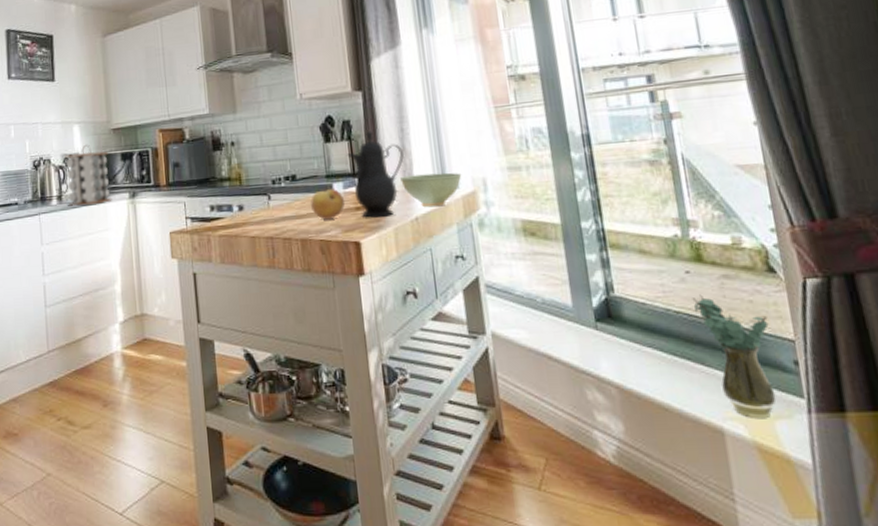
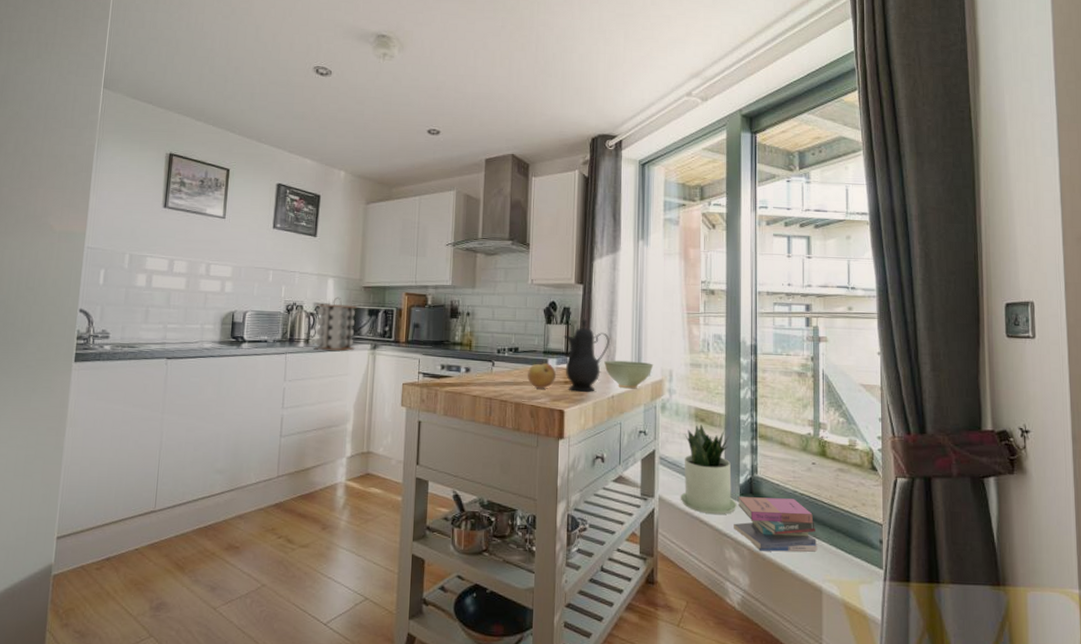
planter: none [514,240,594,349] -> present [680,425,737,515]
books: none [592,319,710,388] -> present [734,497,818,552]
vase: present [692,294,777,419] -> none [814,482,866,583]

